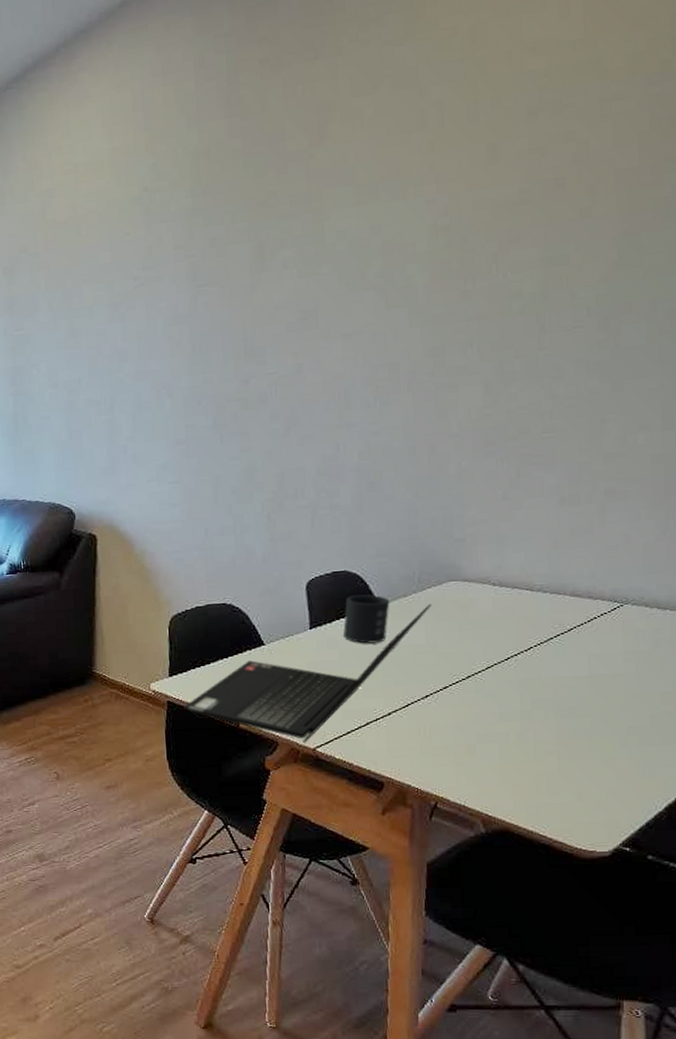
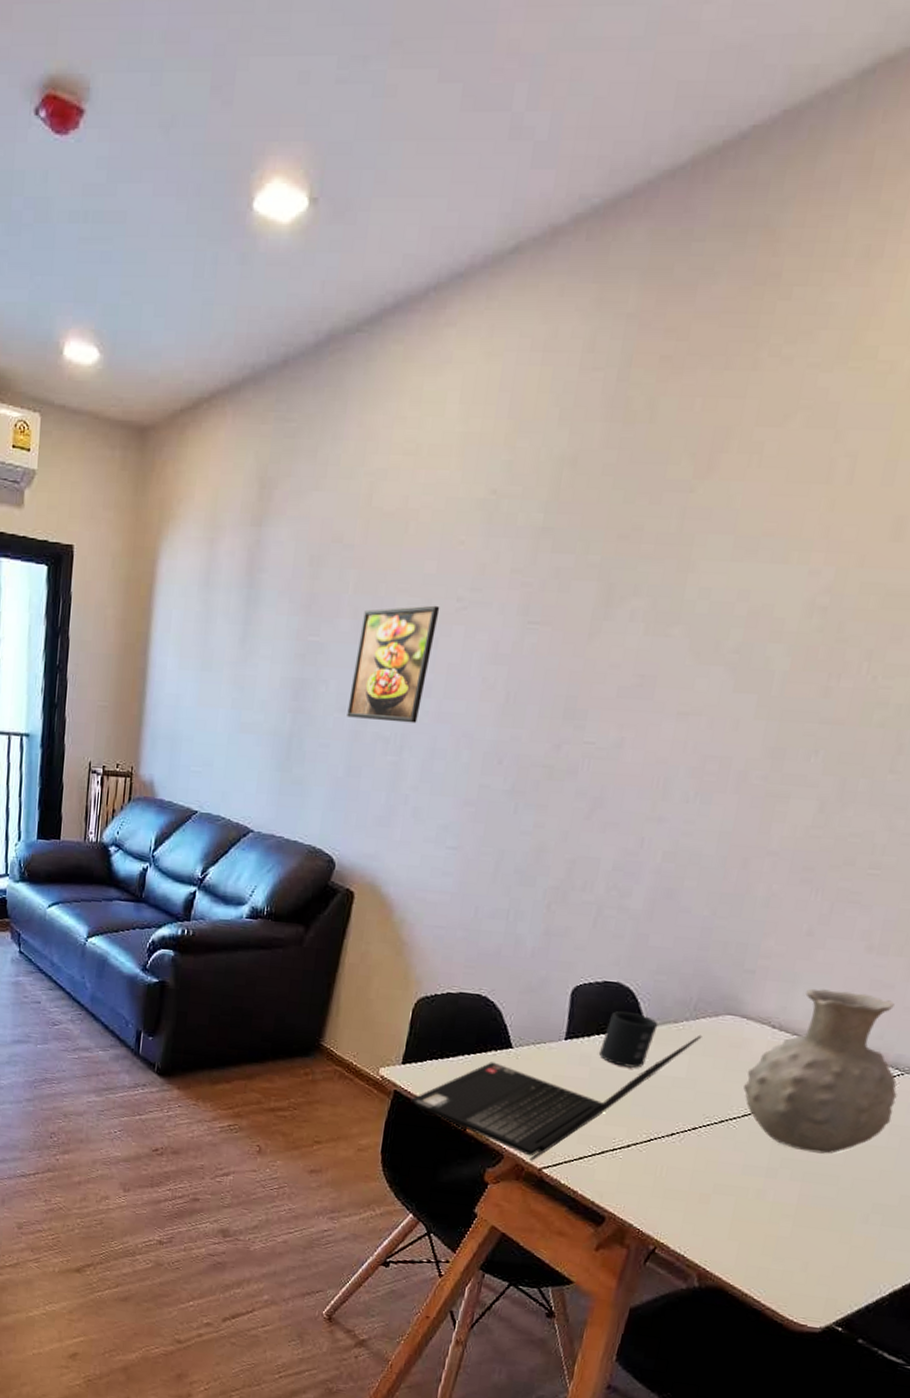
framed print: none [57,287,121,391] -> present [347,605,440,724]
vase: none [479,540,623,691] -> present [742,988,897,1154]

